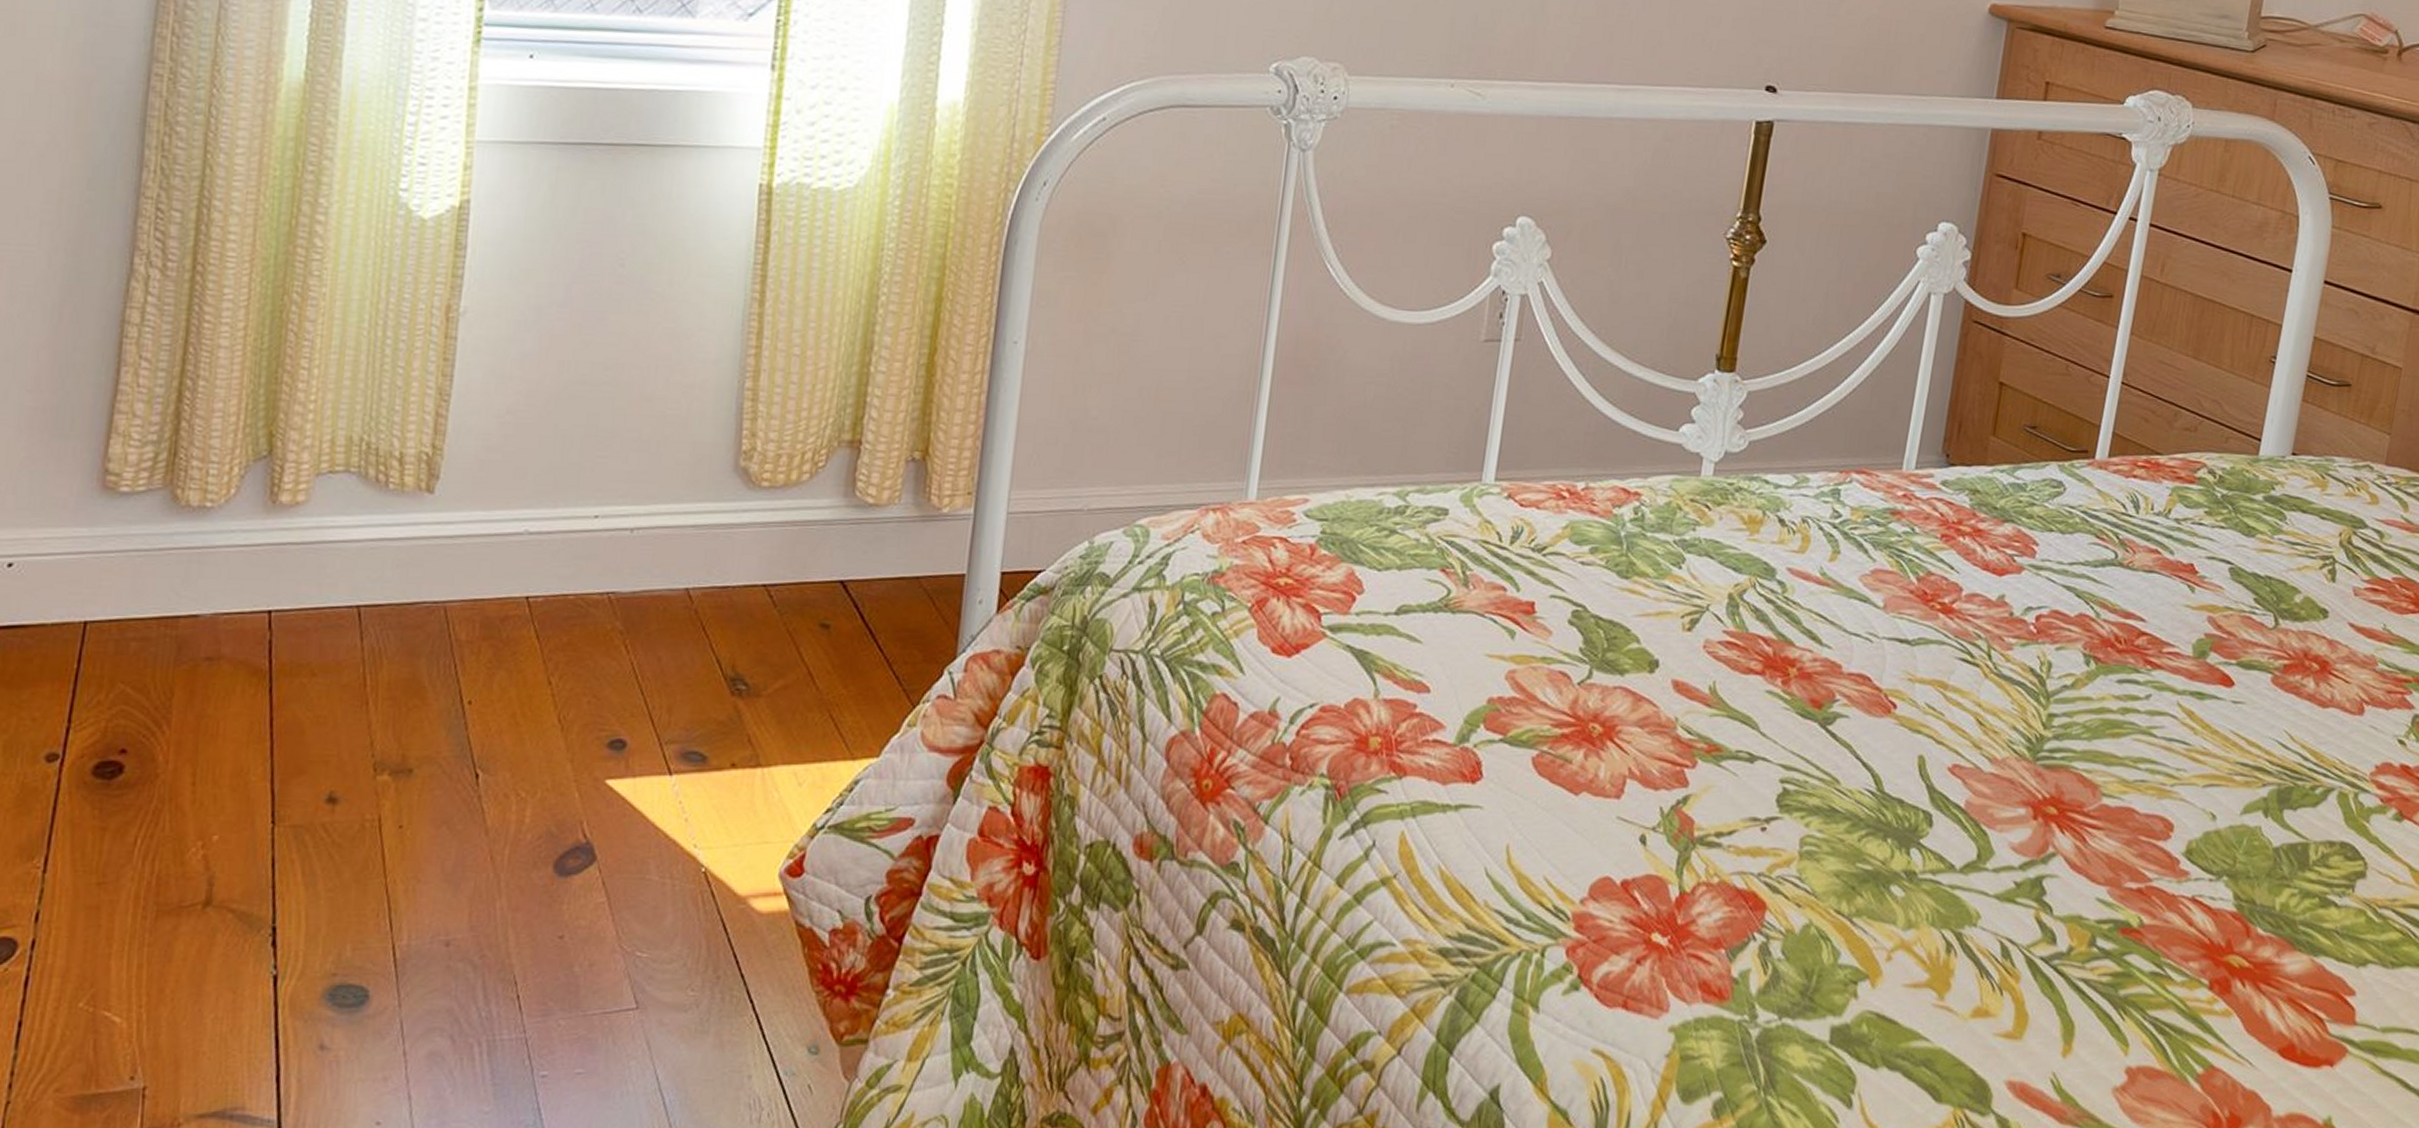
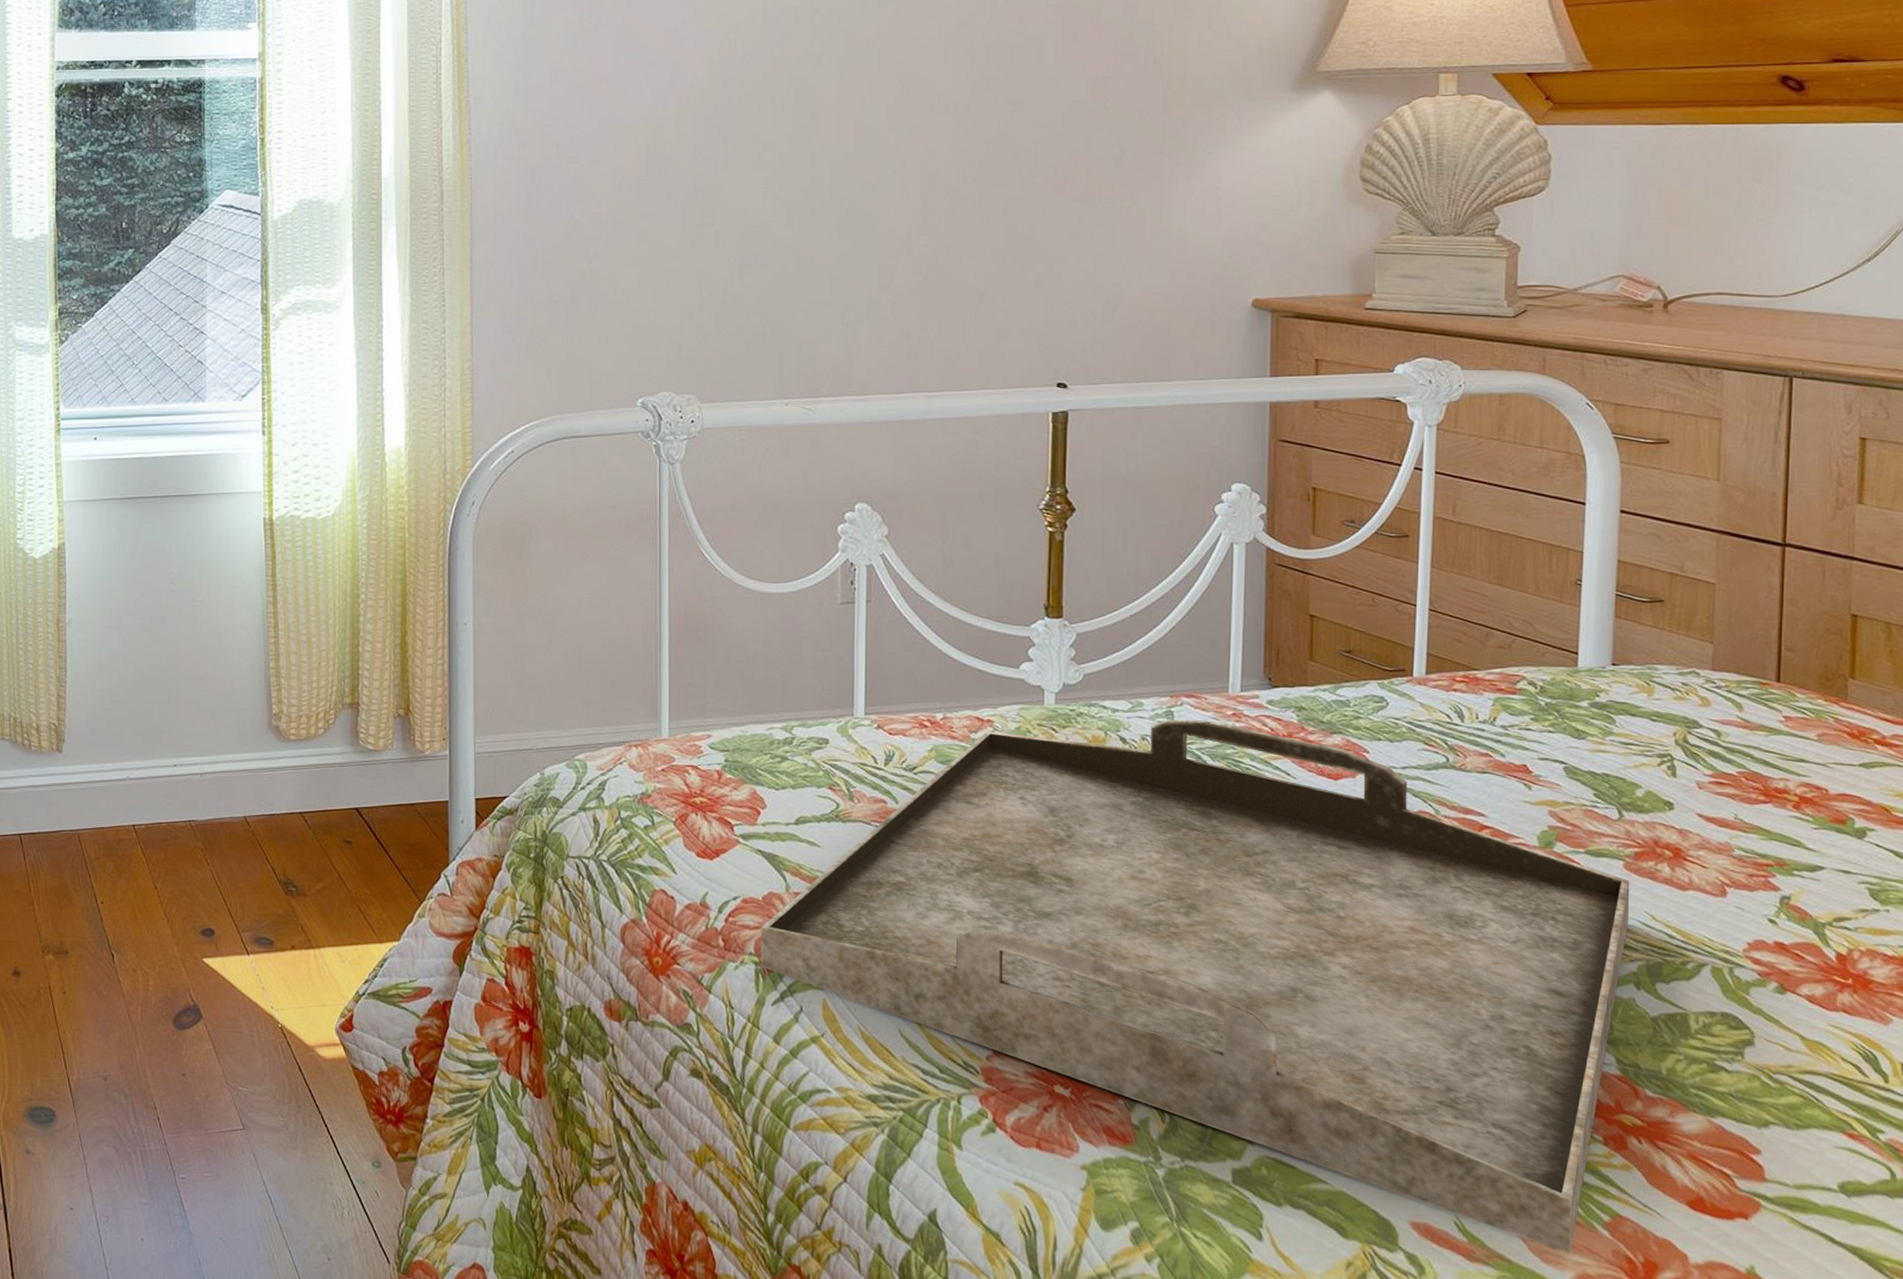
serving tray: none [1332,499,2275,1111] -> present [760,719,1630,1254]

